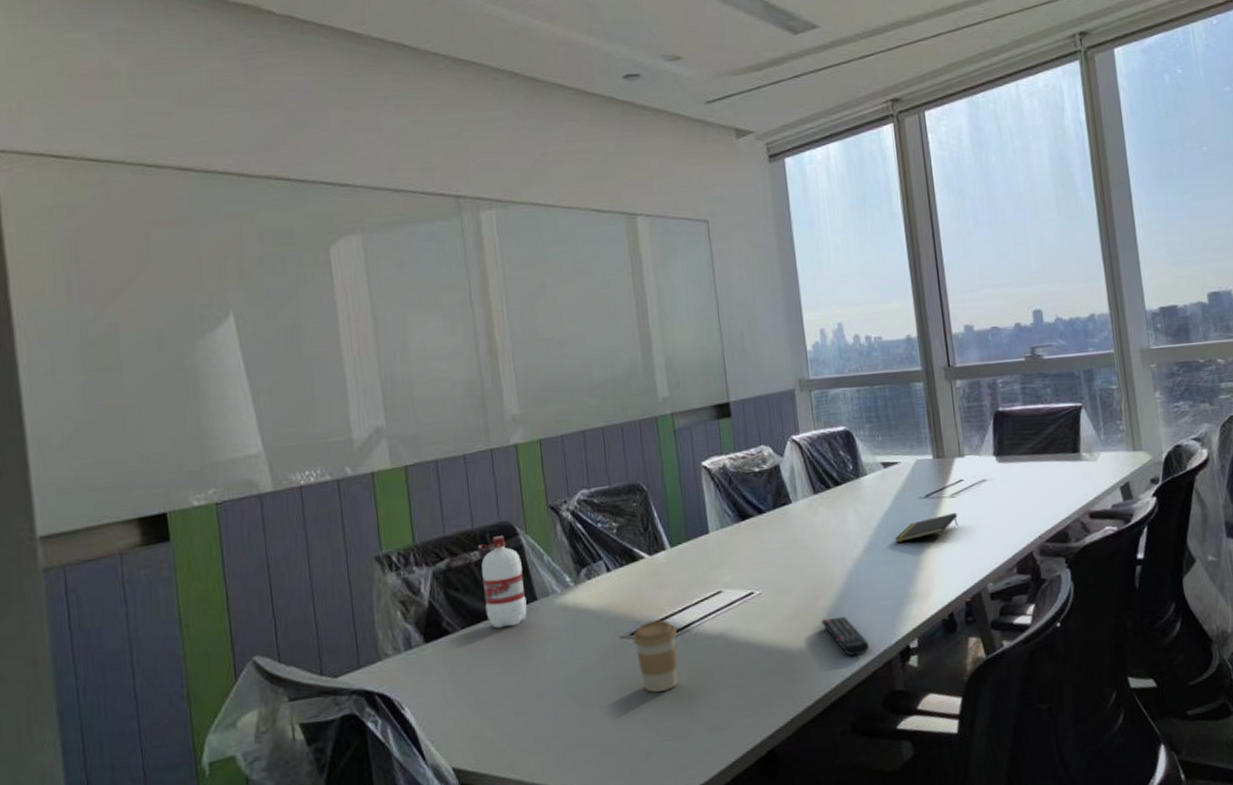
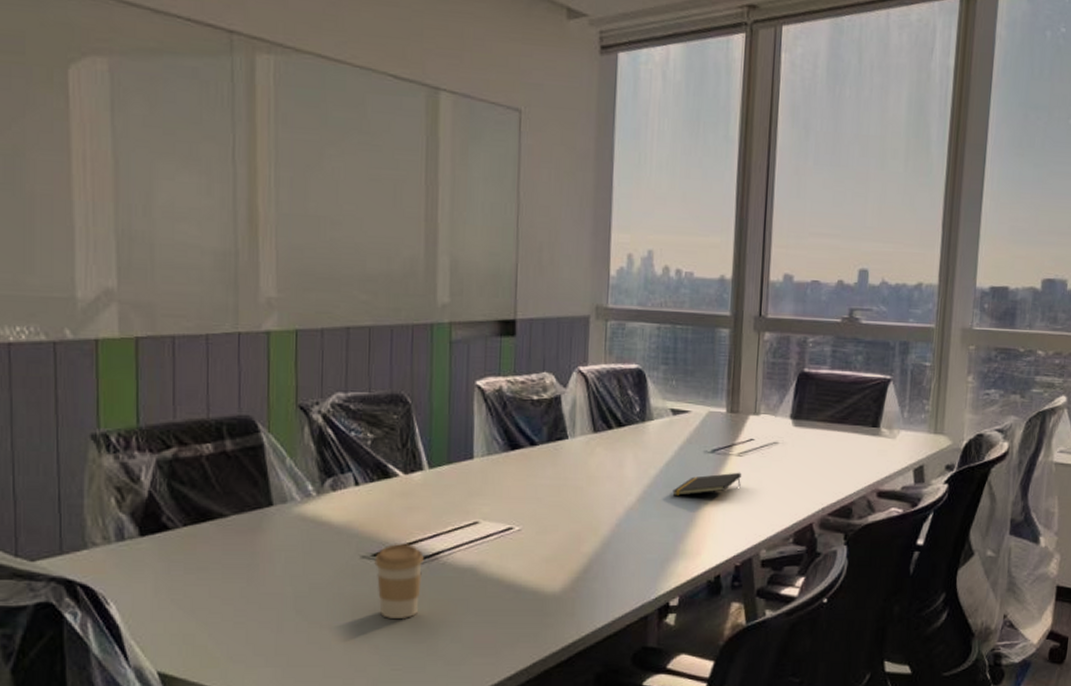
water bottle: present [478,535,527,629] -> none [212,430,261,531]
remote control: present [821,616,870,656] -> none [581,564,628,607]

